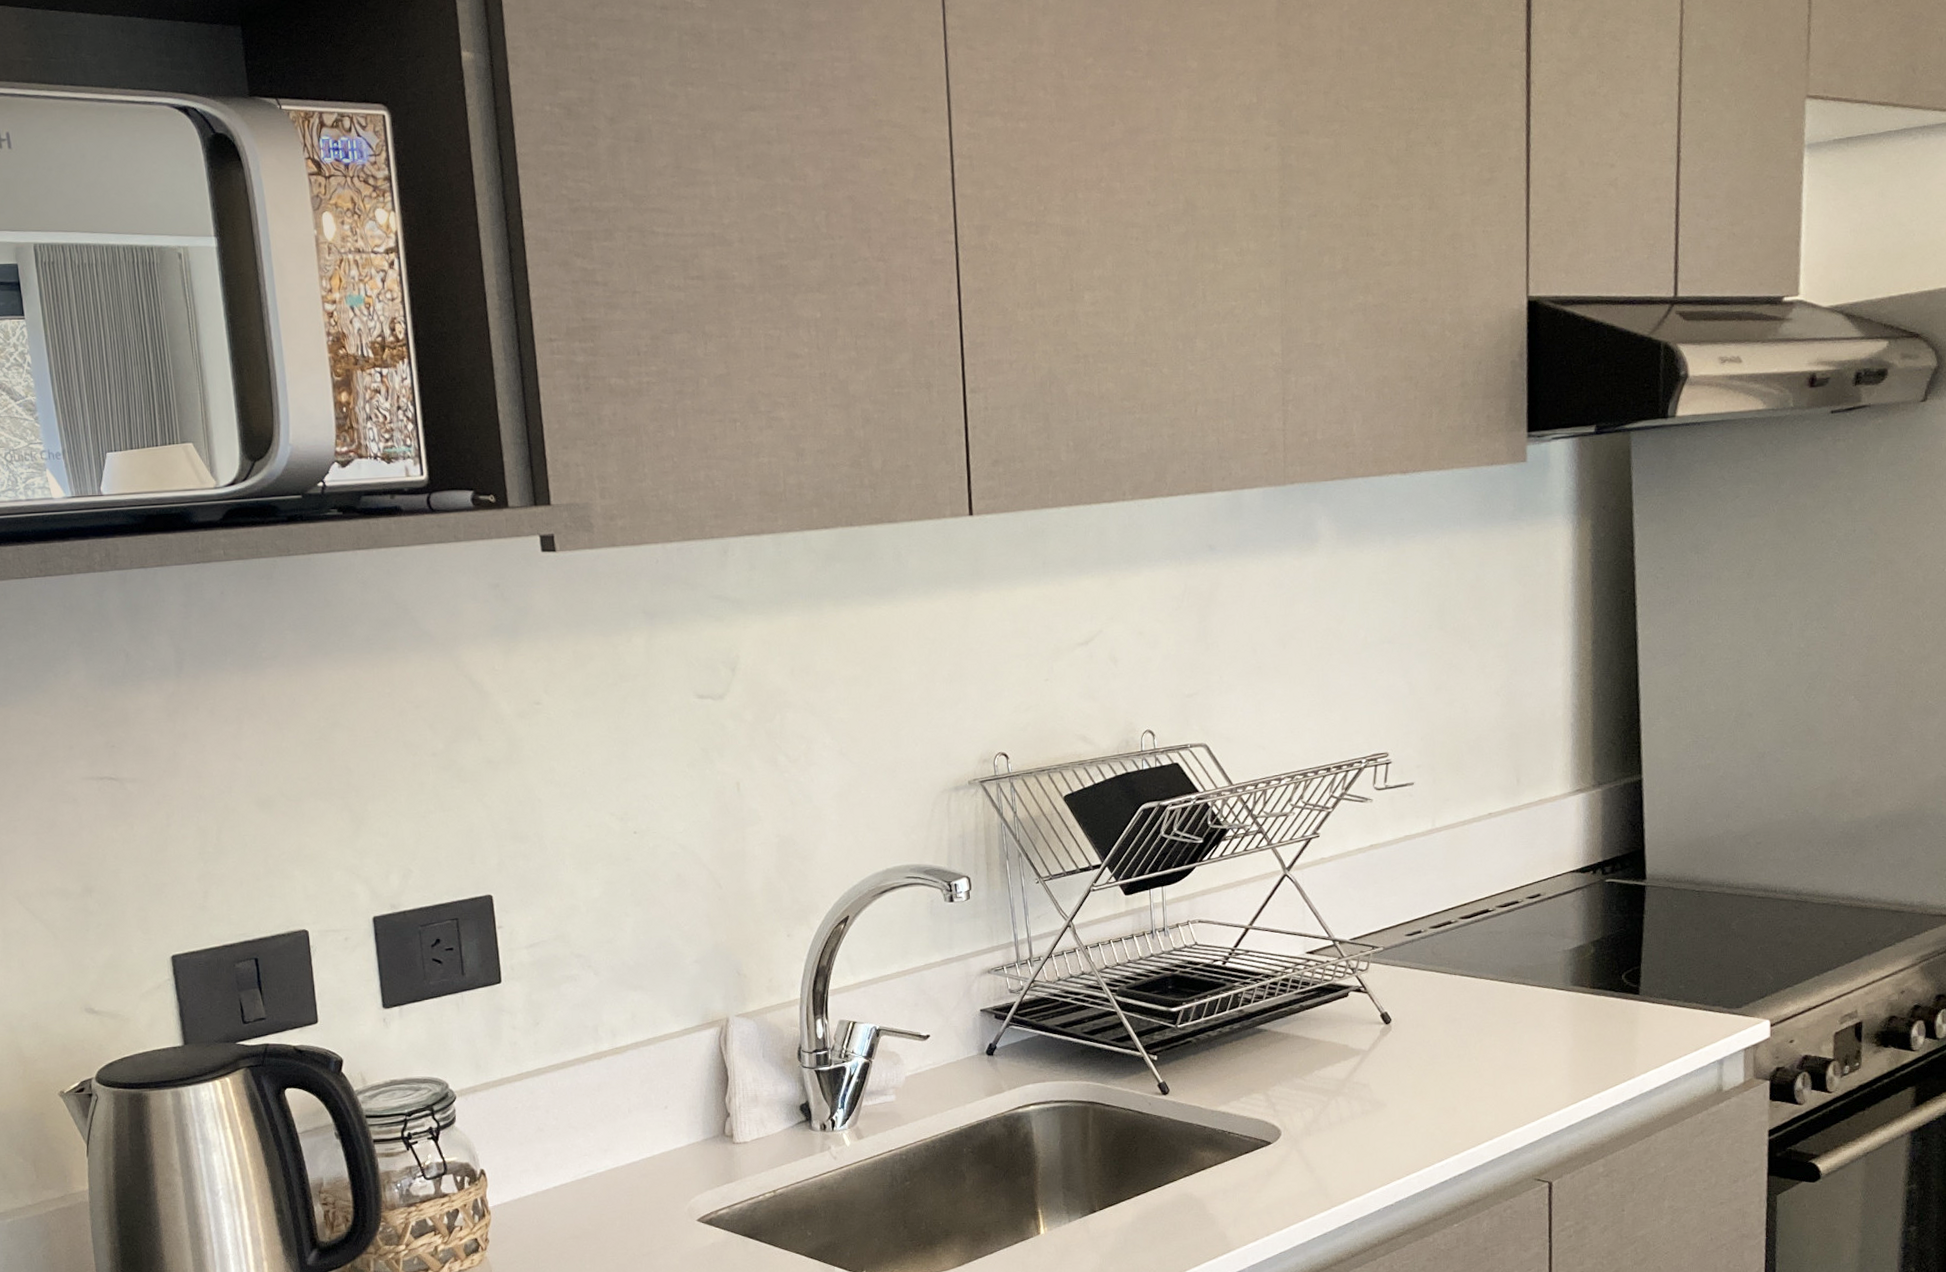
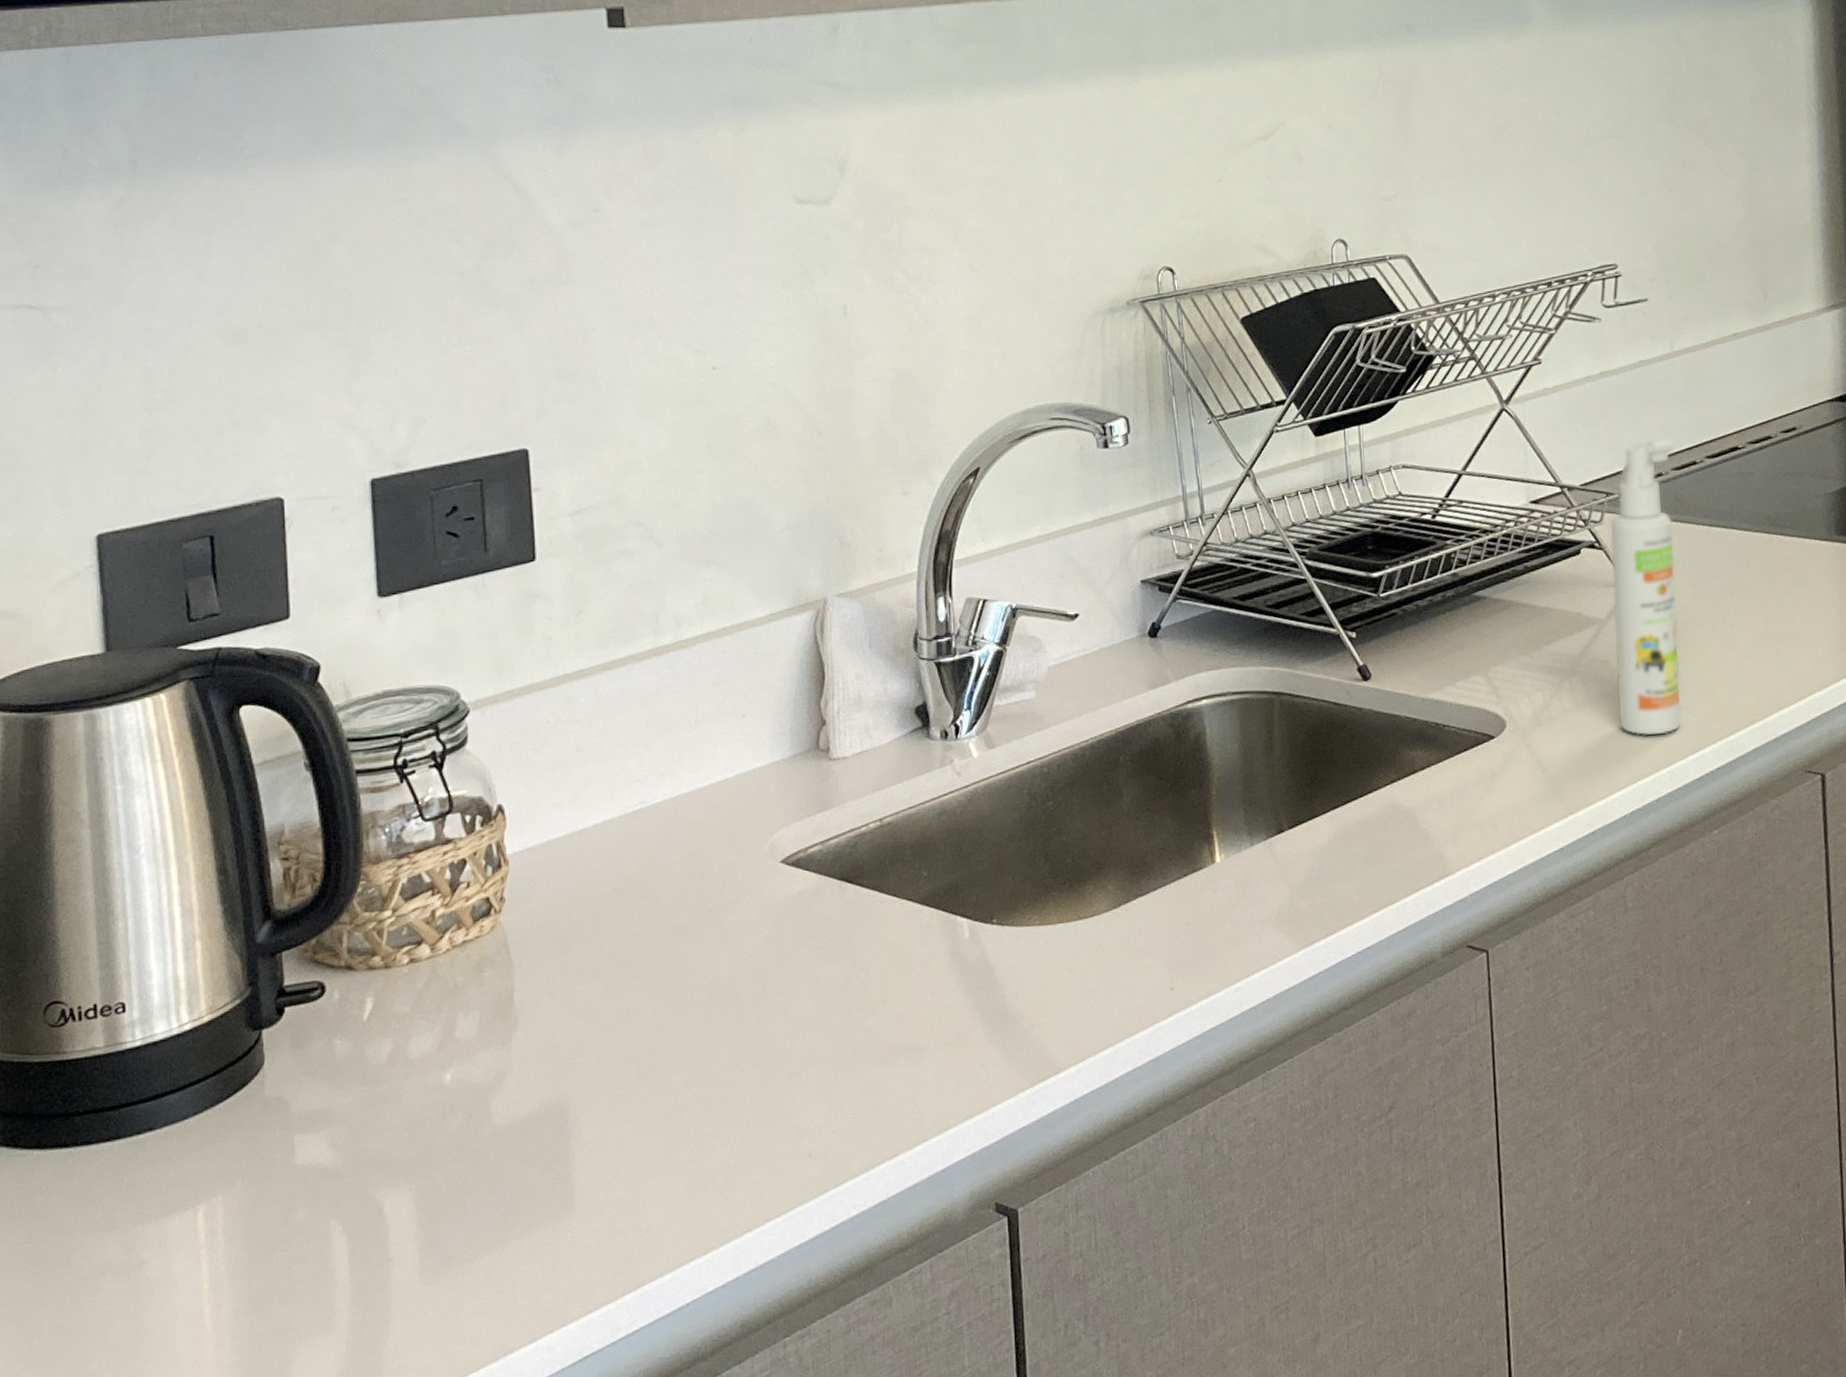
spray bottle: none [1374,901,1433,1146] -> present [1610,438,1681,736]

